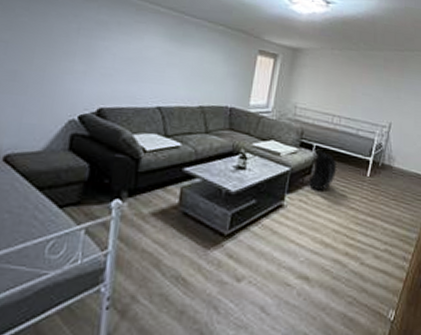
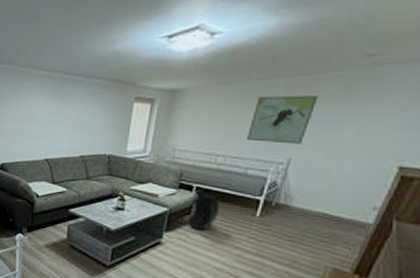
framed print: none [358,64,408,110] -> present [247,96,318,144]

